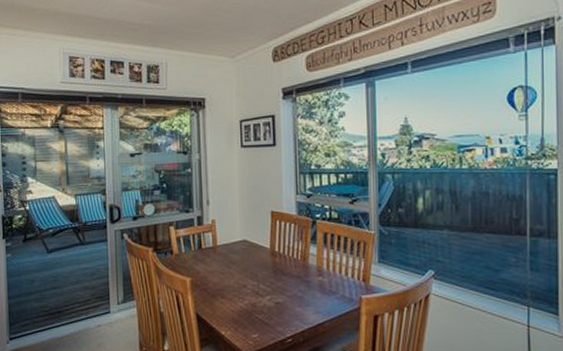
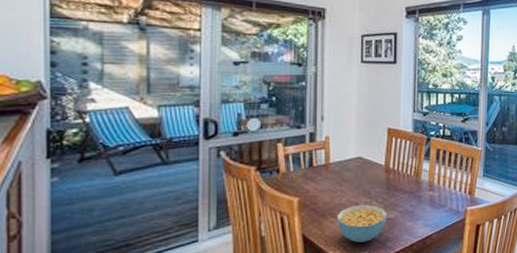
cereal bowl: none [226,287,276,325] -> present [336,204,387,243]

